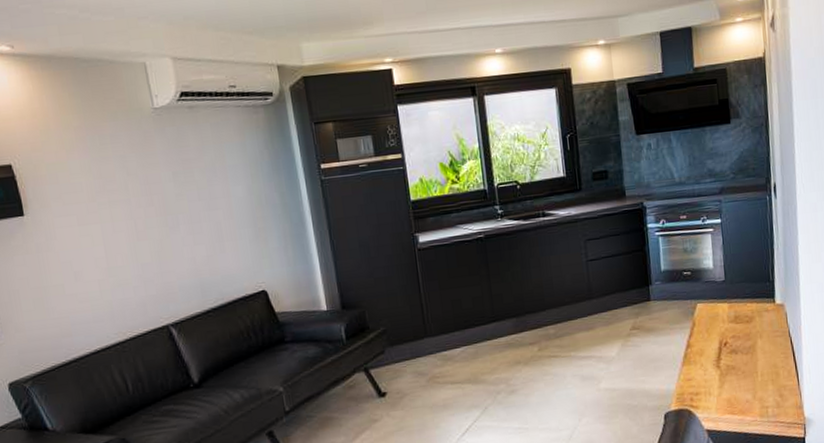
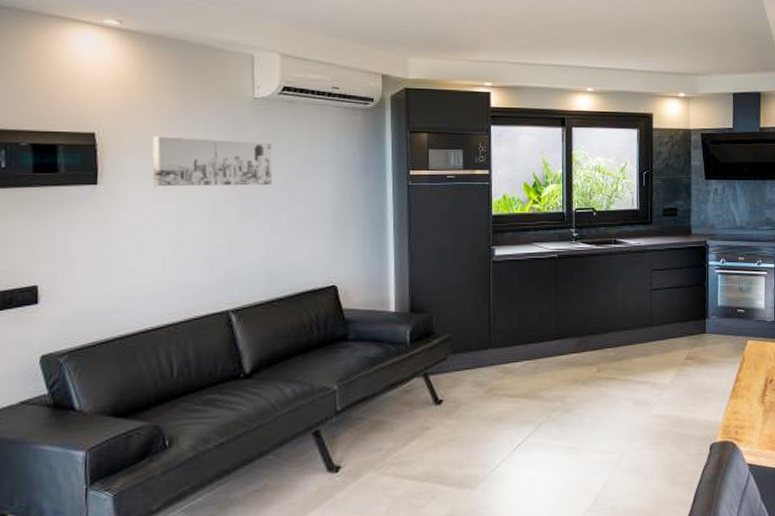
wall art: none [65,153,187,211] -> present [152,136,272,187]

